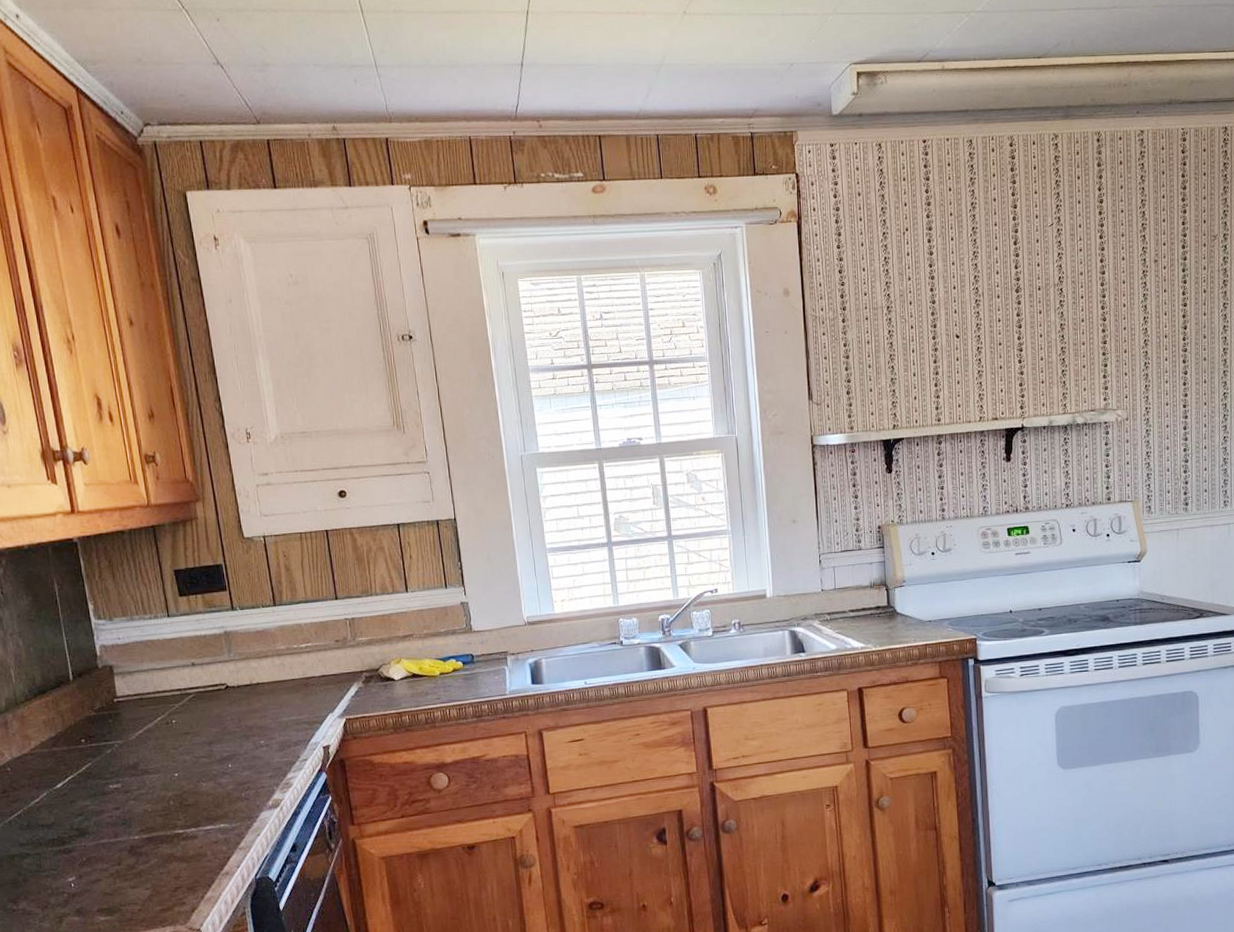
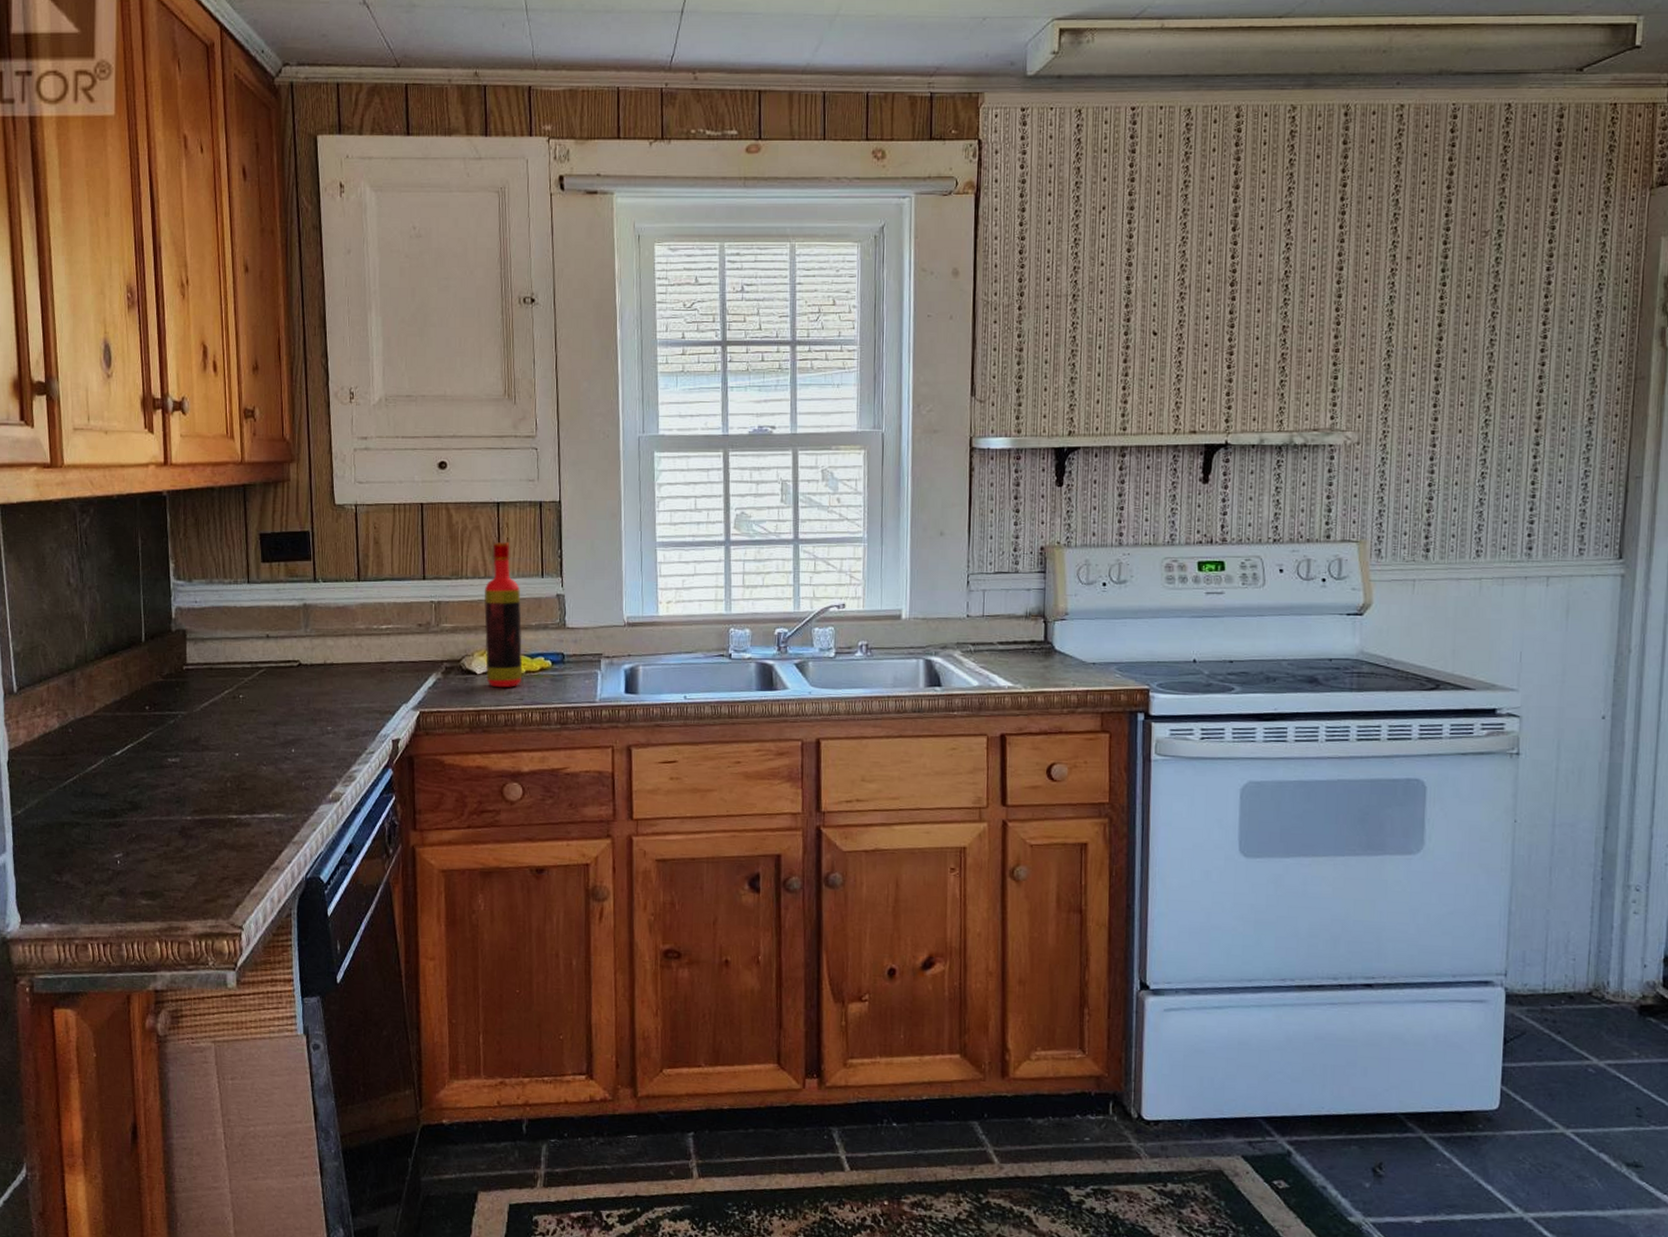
bottle: none [394,559,438,691] -> present [483,542,523,688]

